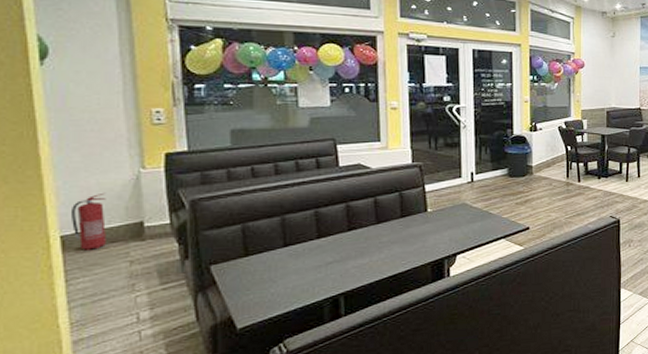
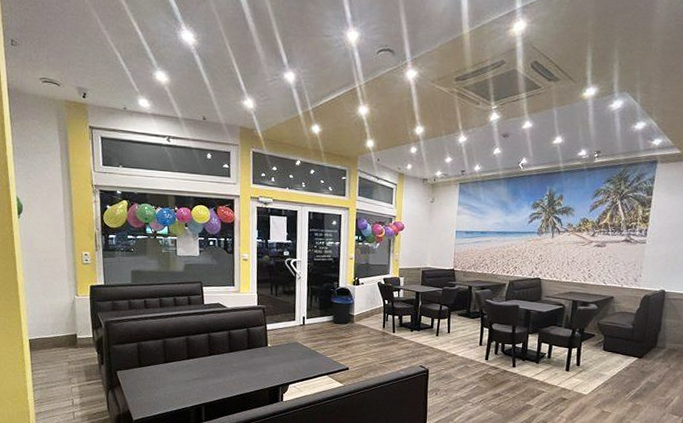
fire extinguisher: present [70,192,106,250] -> none [34,311,55,351]

